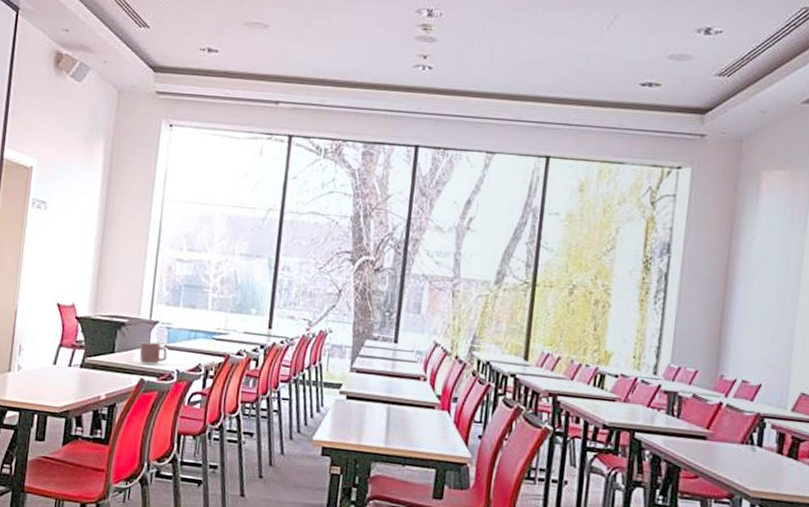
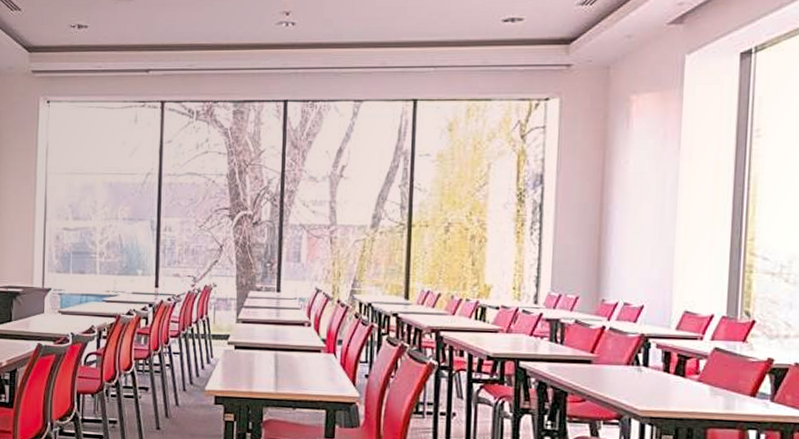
mug: present [139,341,167,365] -> none [35,308,61,330]

